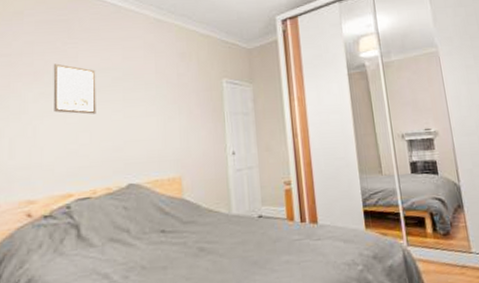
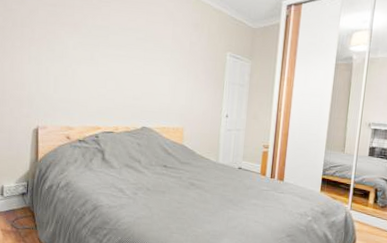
wall art: present [53,63,96,115] -> none [89,18,124,67]

